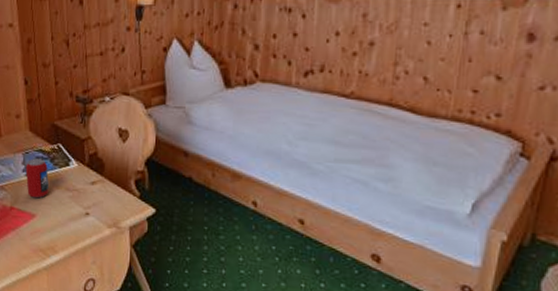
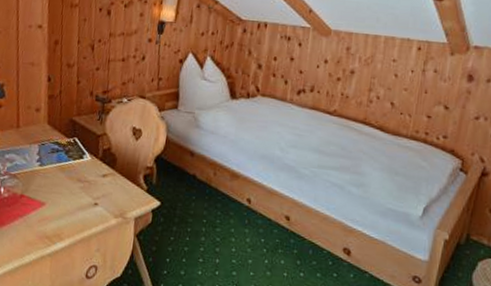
beverage can: present [25,158,50,199] -> none [39,150,62,188]

